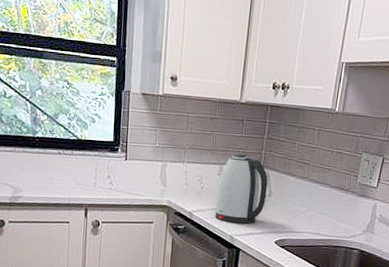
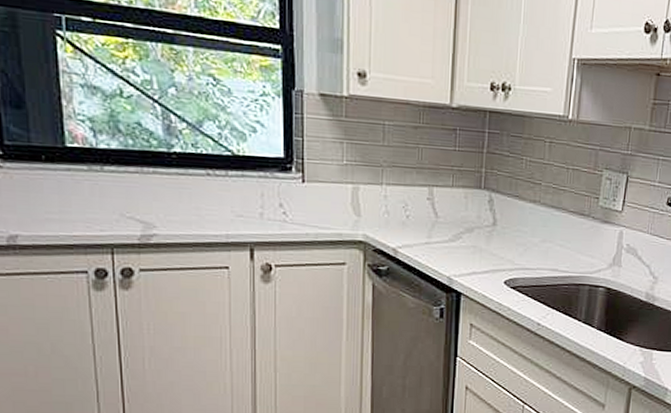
kettle: present [215,154,268,224] -> none [426,173,491,261]

